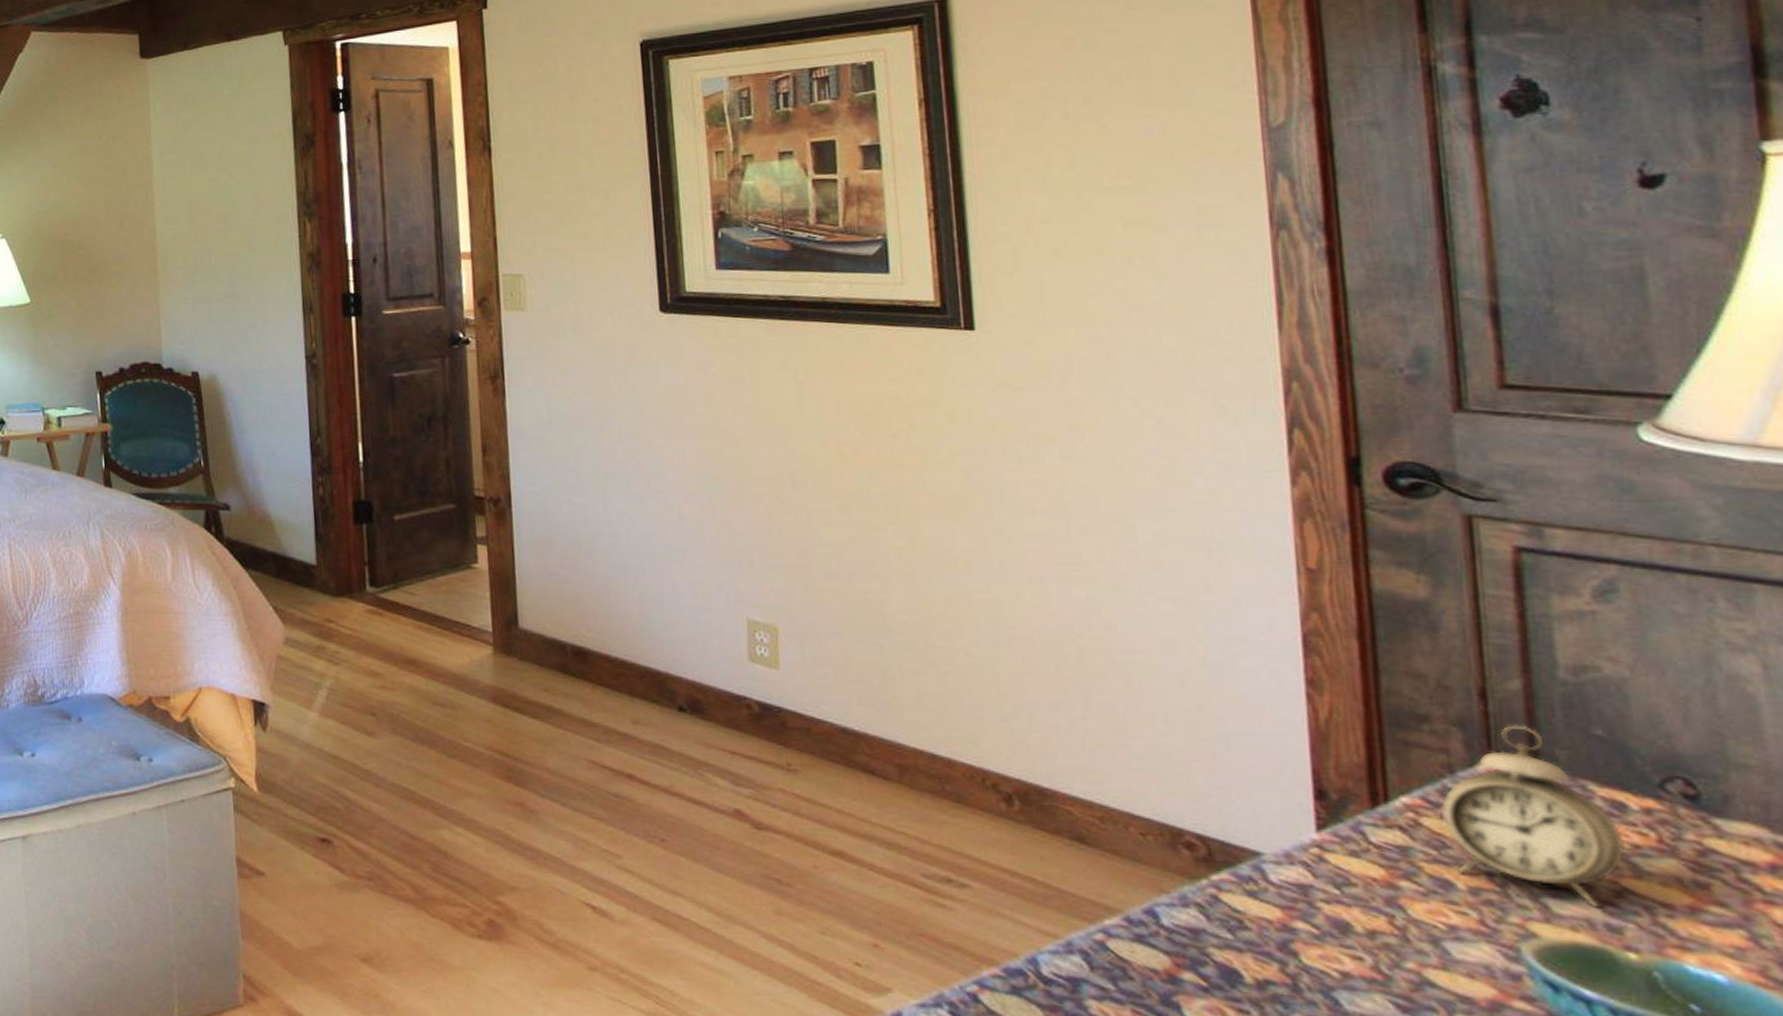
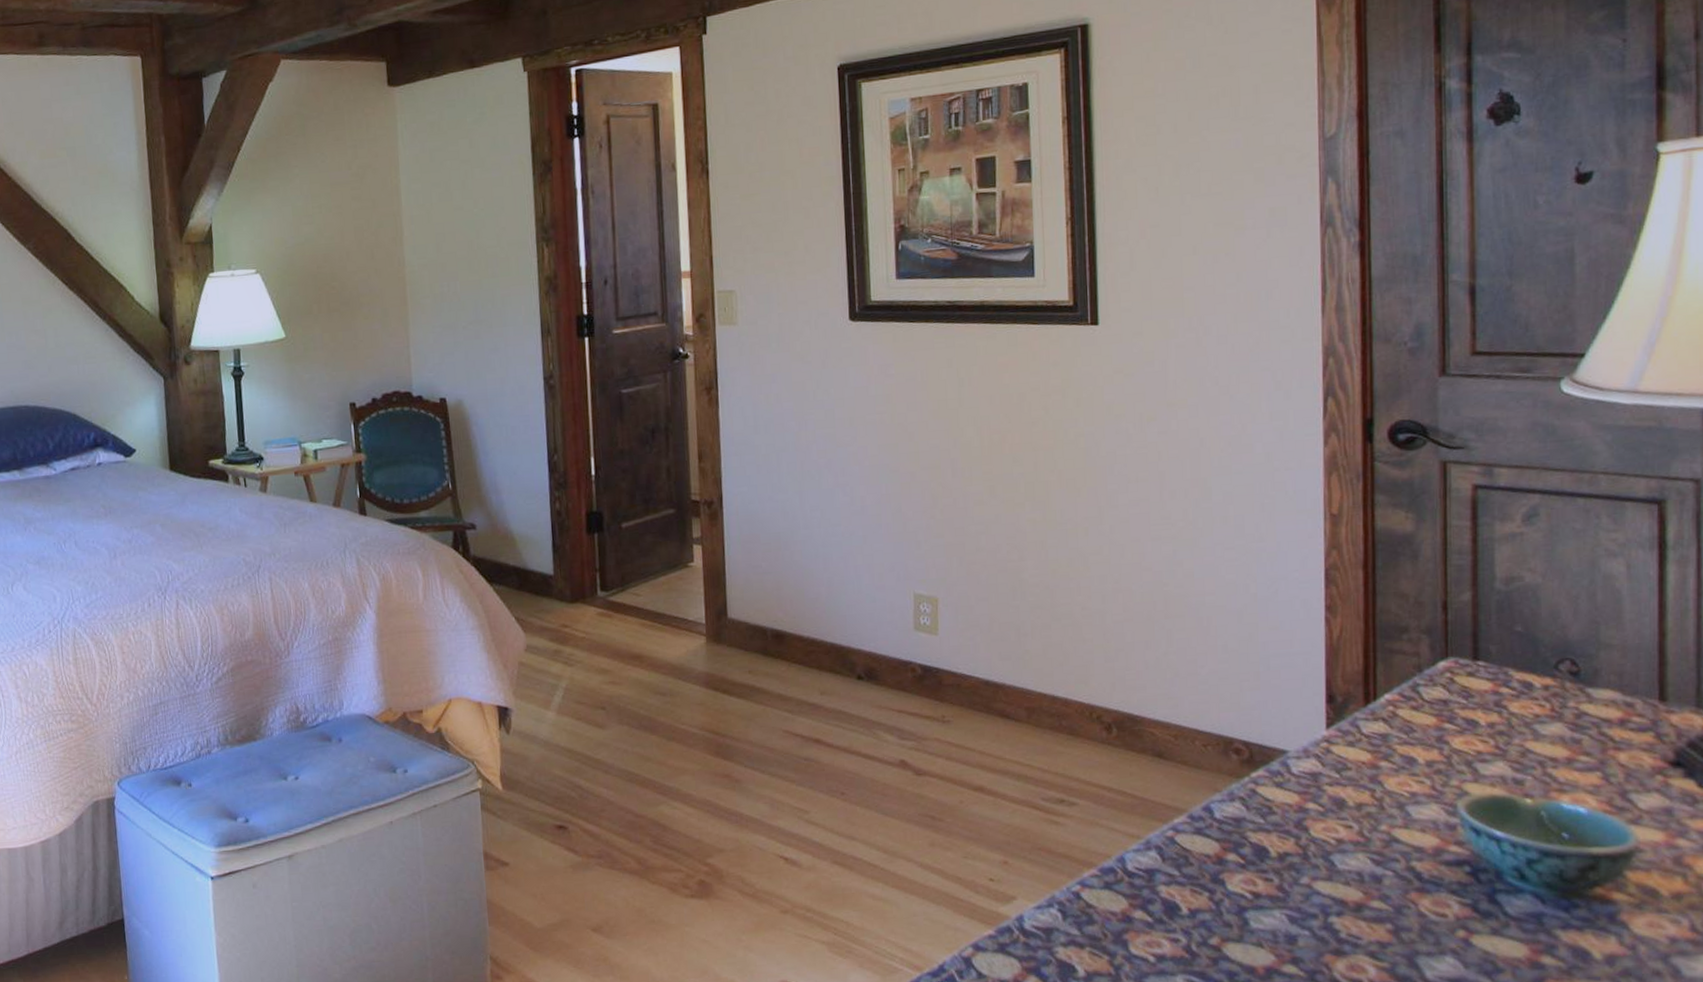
alarm clock: present [1440,725,1626,908] -> none [1411,628,1530,767]

